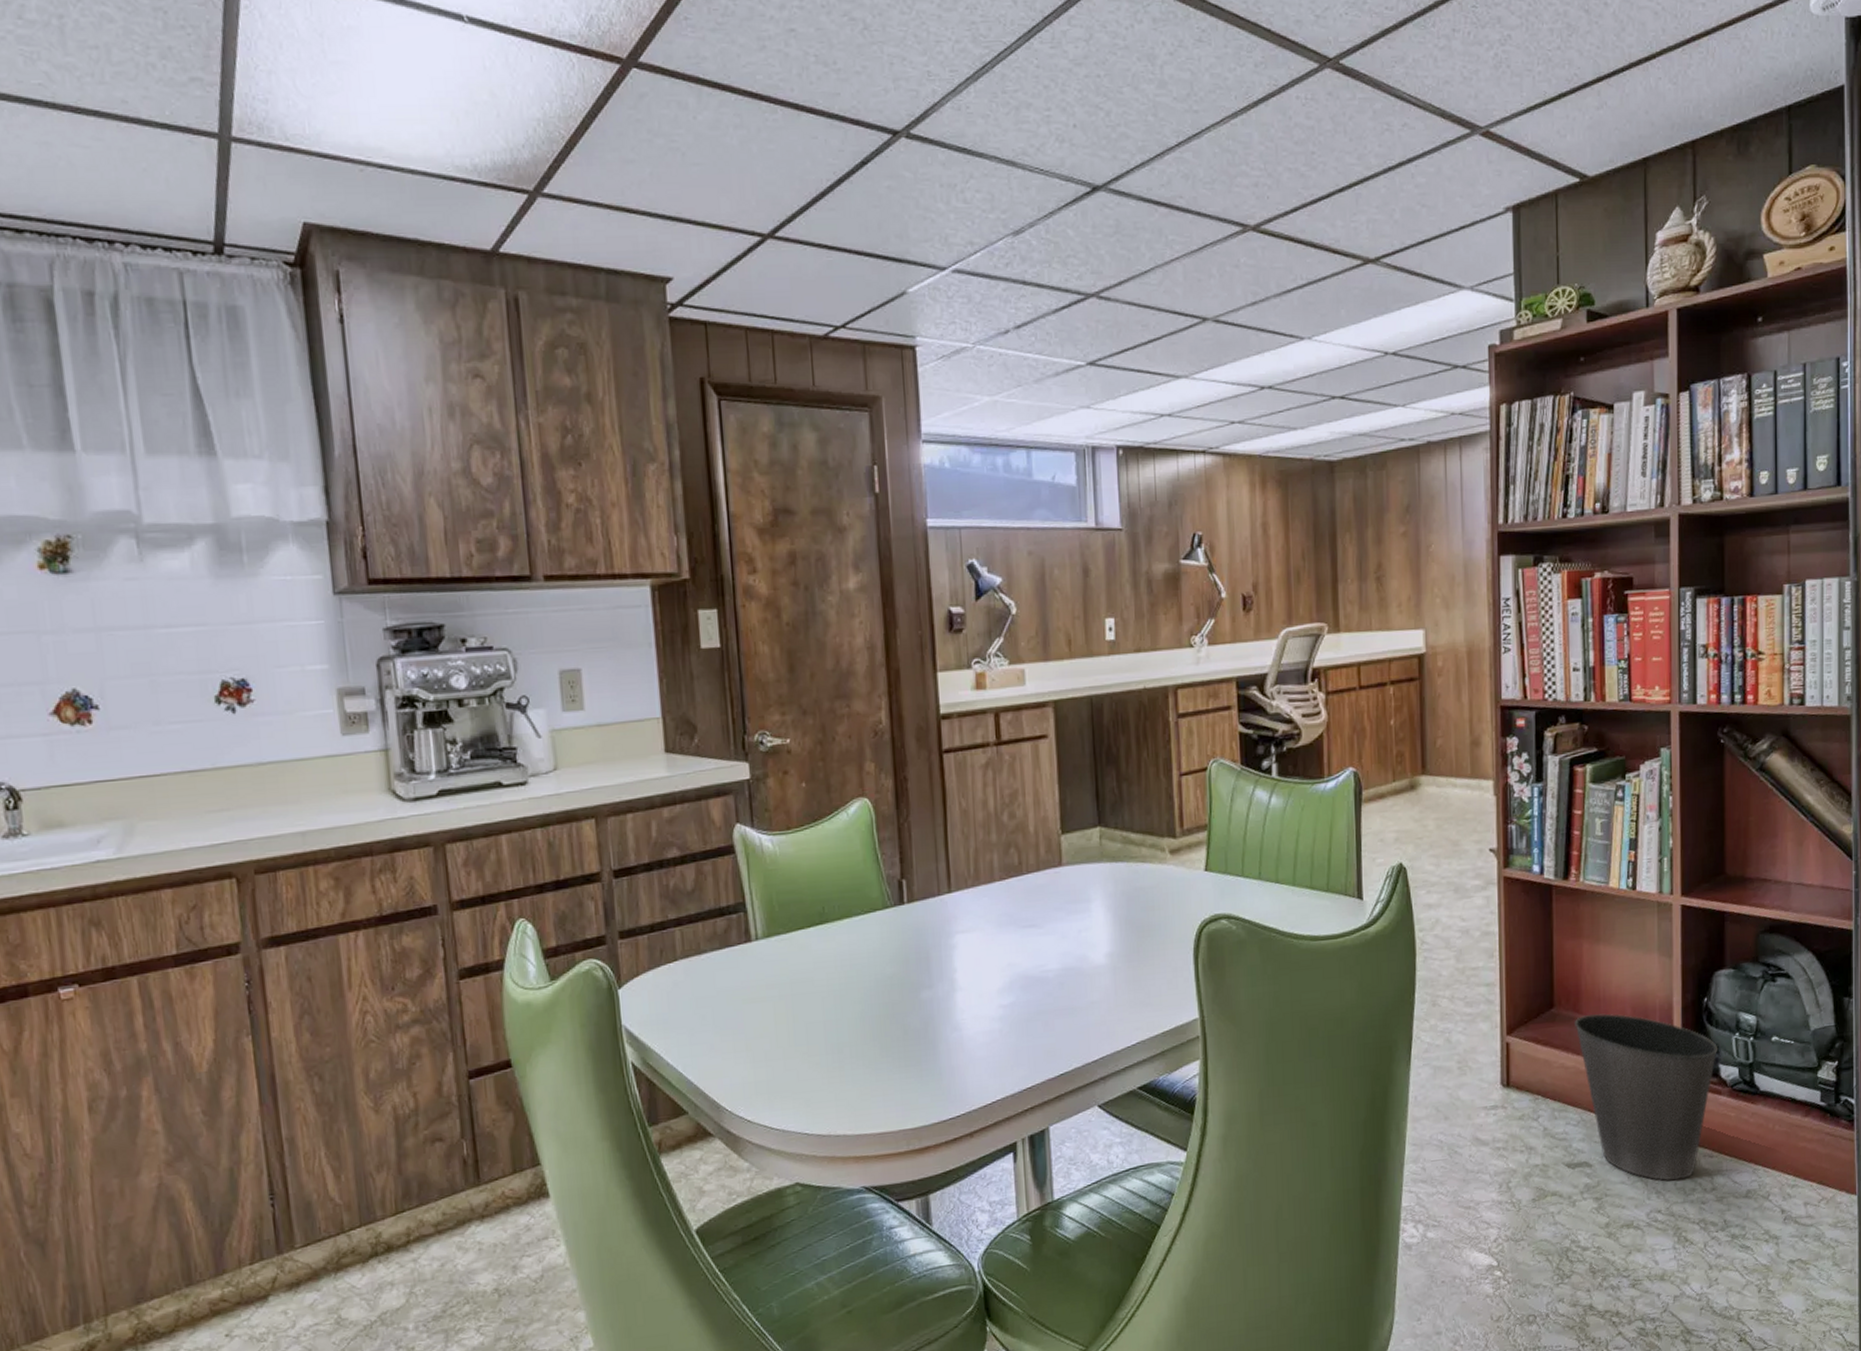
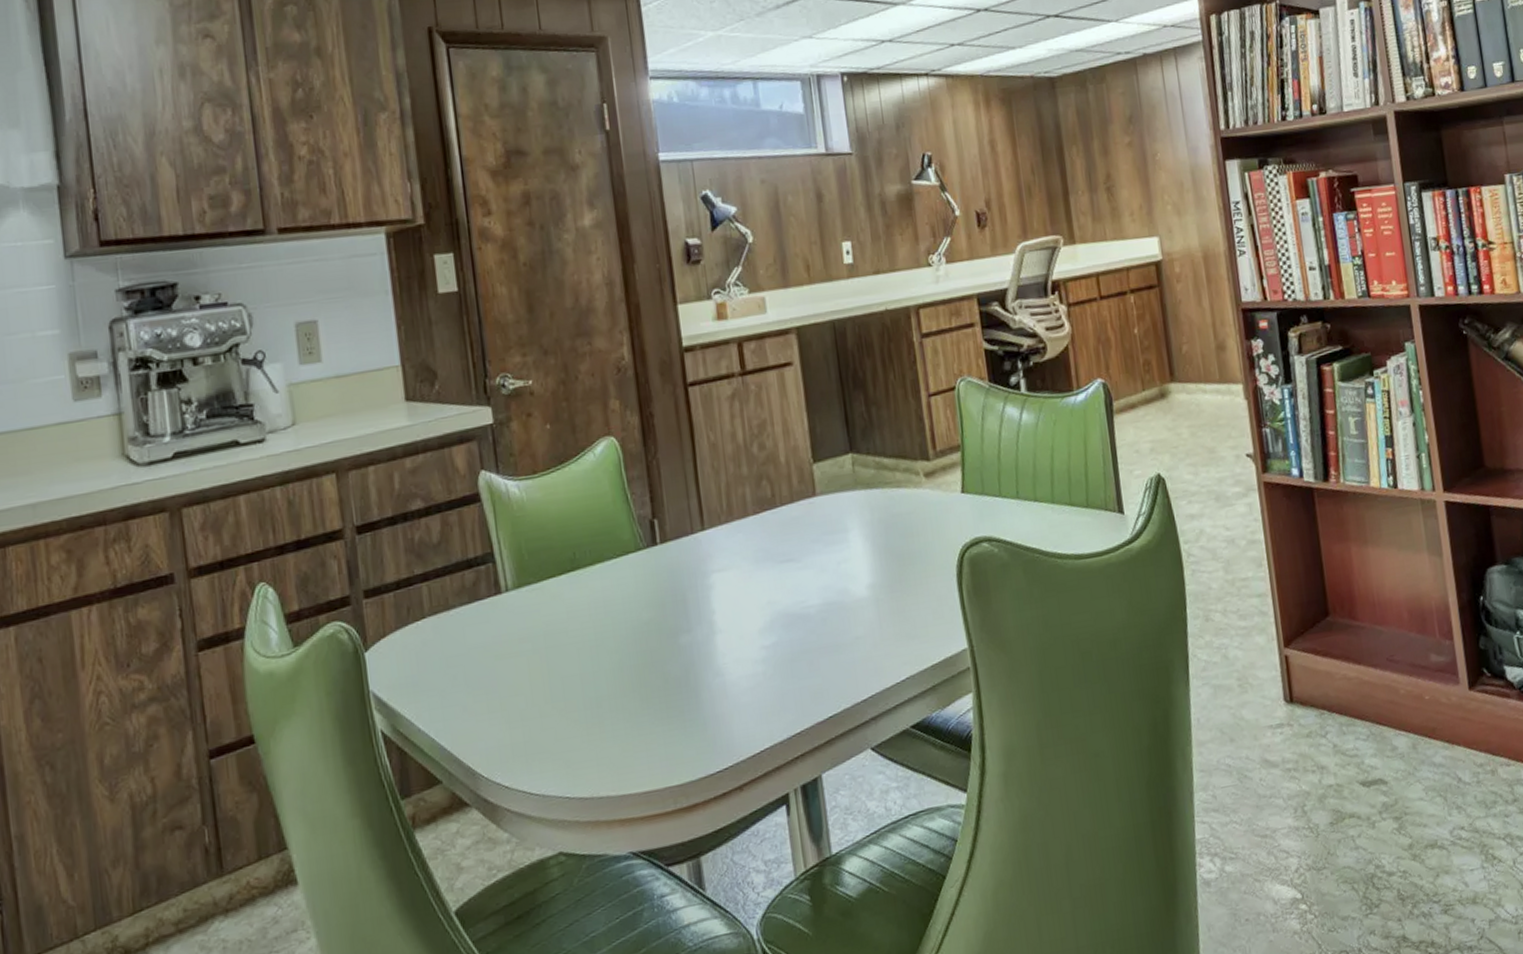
waste basket: present [1575,1013,1719,1181] -> none [1352,618,1501,795]

